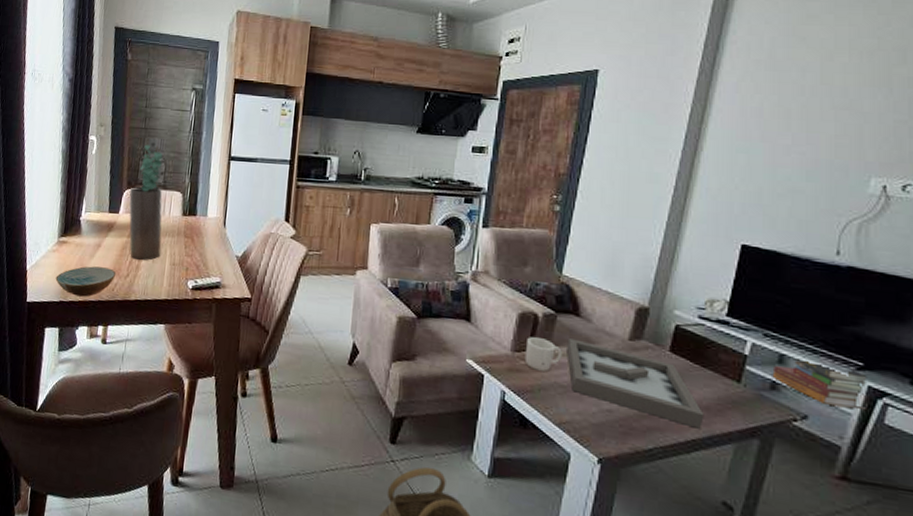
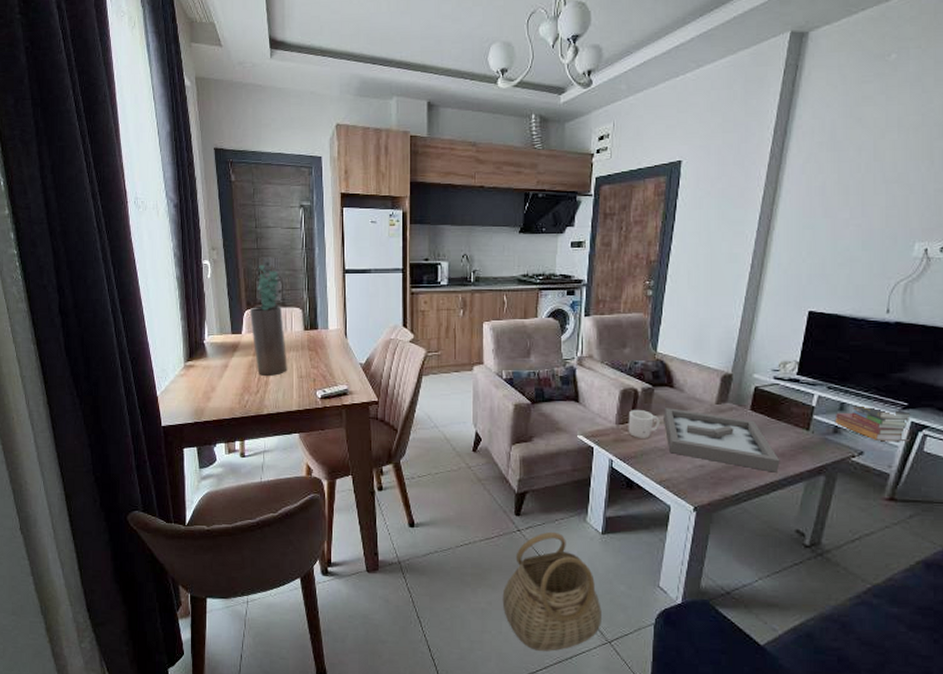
bowl: present [55,266,116,297] -> none [187,386,246,416]

